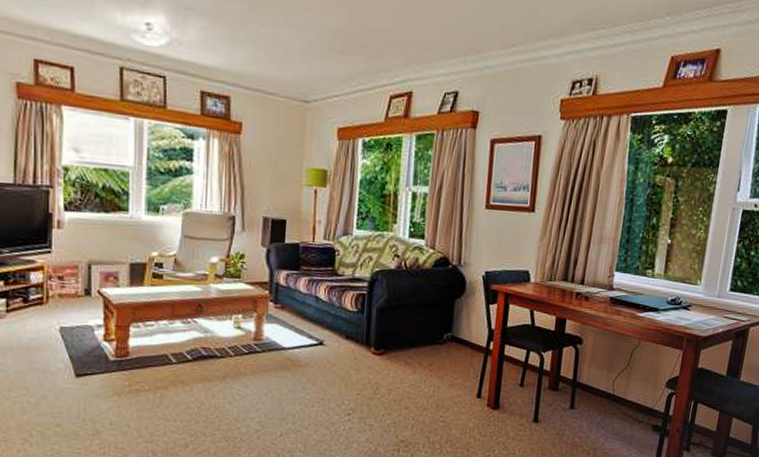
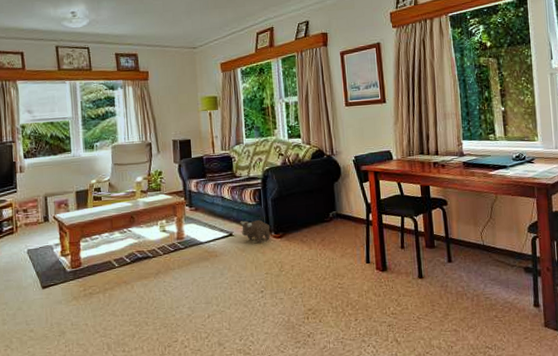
plush toy: none [334,329,371,359] -> present [240,219,271,244]

